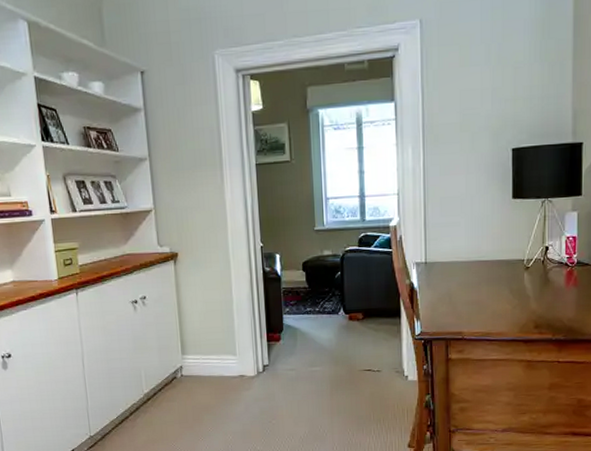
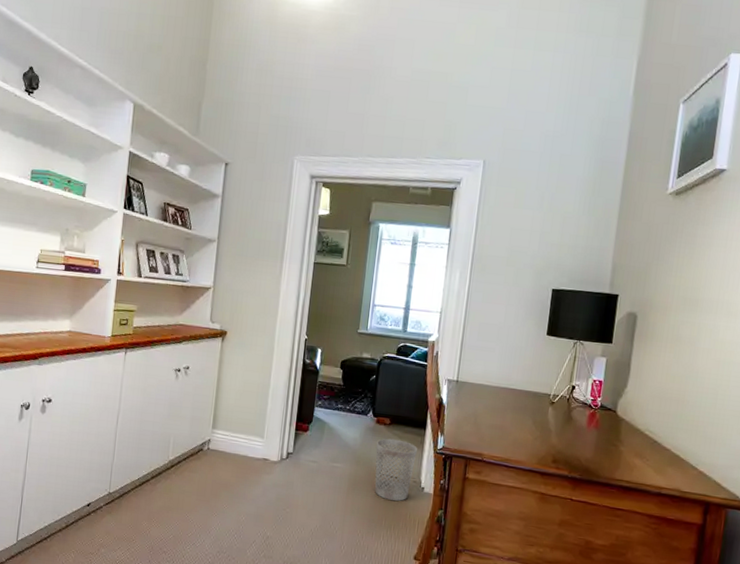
wastebasket: none [353,332,395,395] -> present [374,438,417,501]

